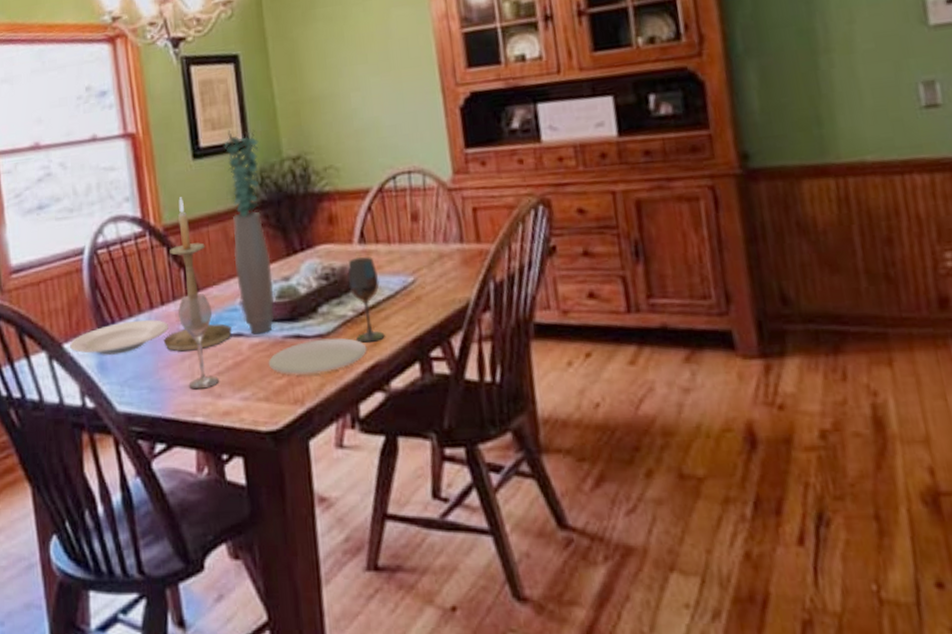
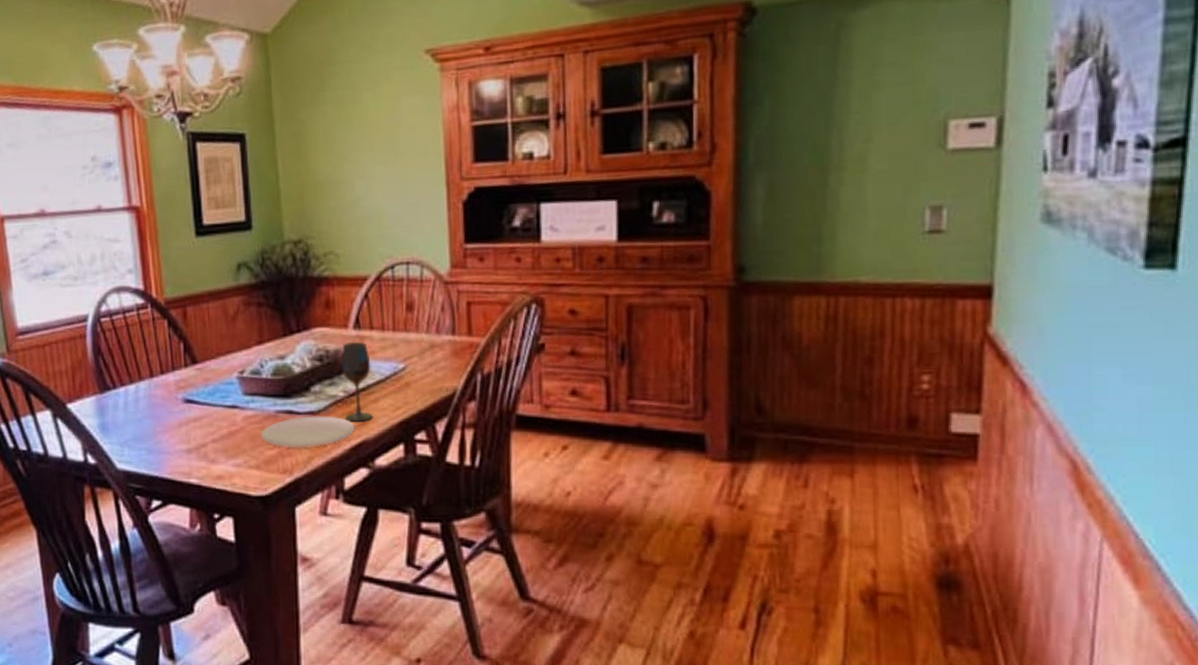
plate: present [70,319,169,355] -> none [73,386,167,417]
candlestick: present [163,197,232,352] -> none [162,272,227,419]
wineglass: present [178,293,219,390] -> none [177,366,213,454]
vase: present [225,129,275,335] -> none [228,209,269,407]

